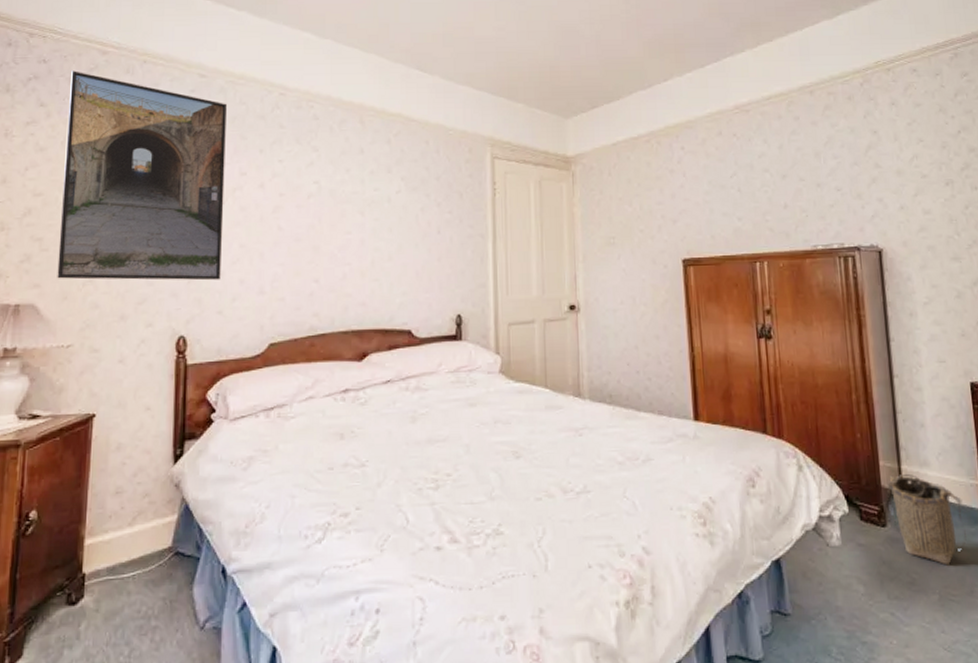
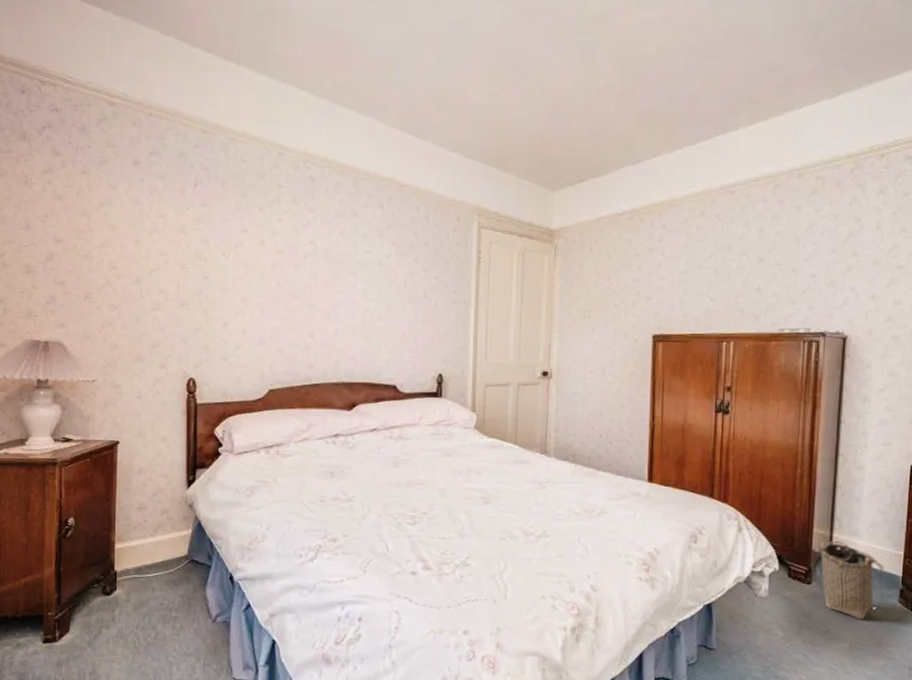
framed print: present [57,70,227,281] -> none [80,121,228,330]

